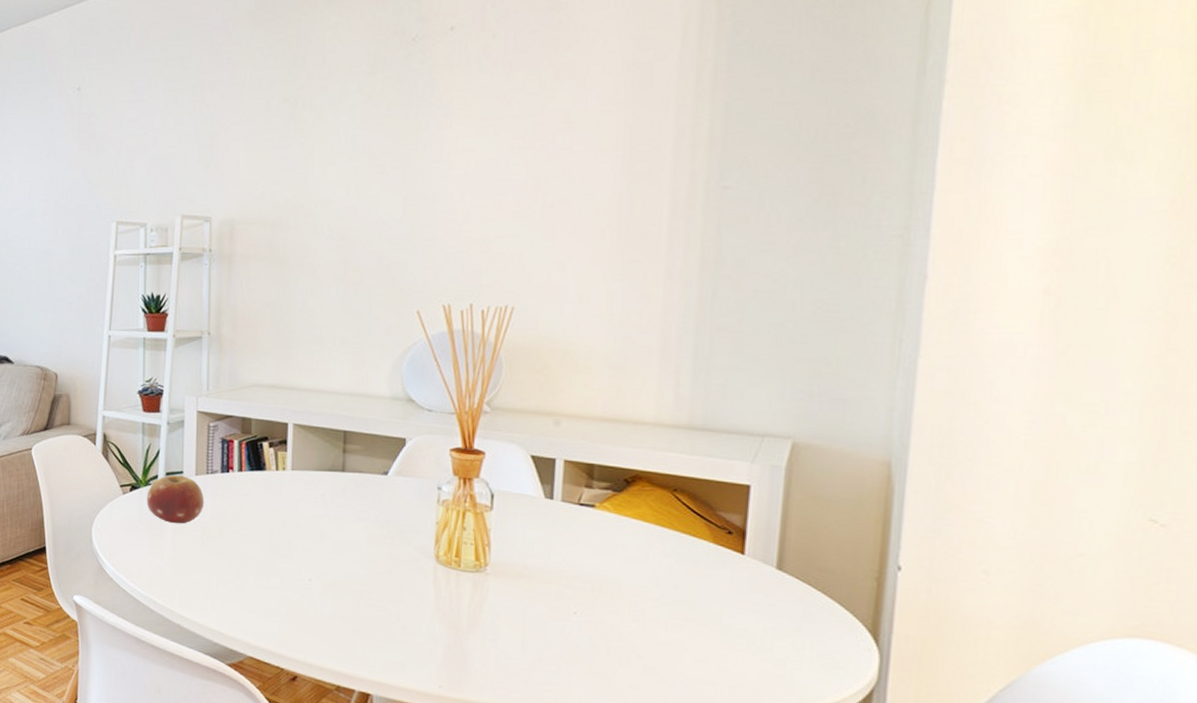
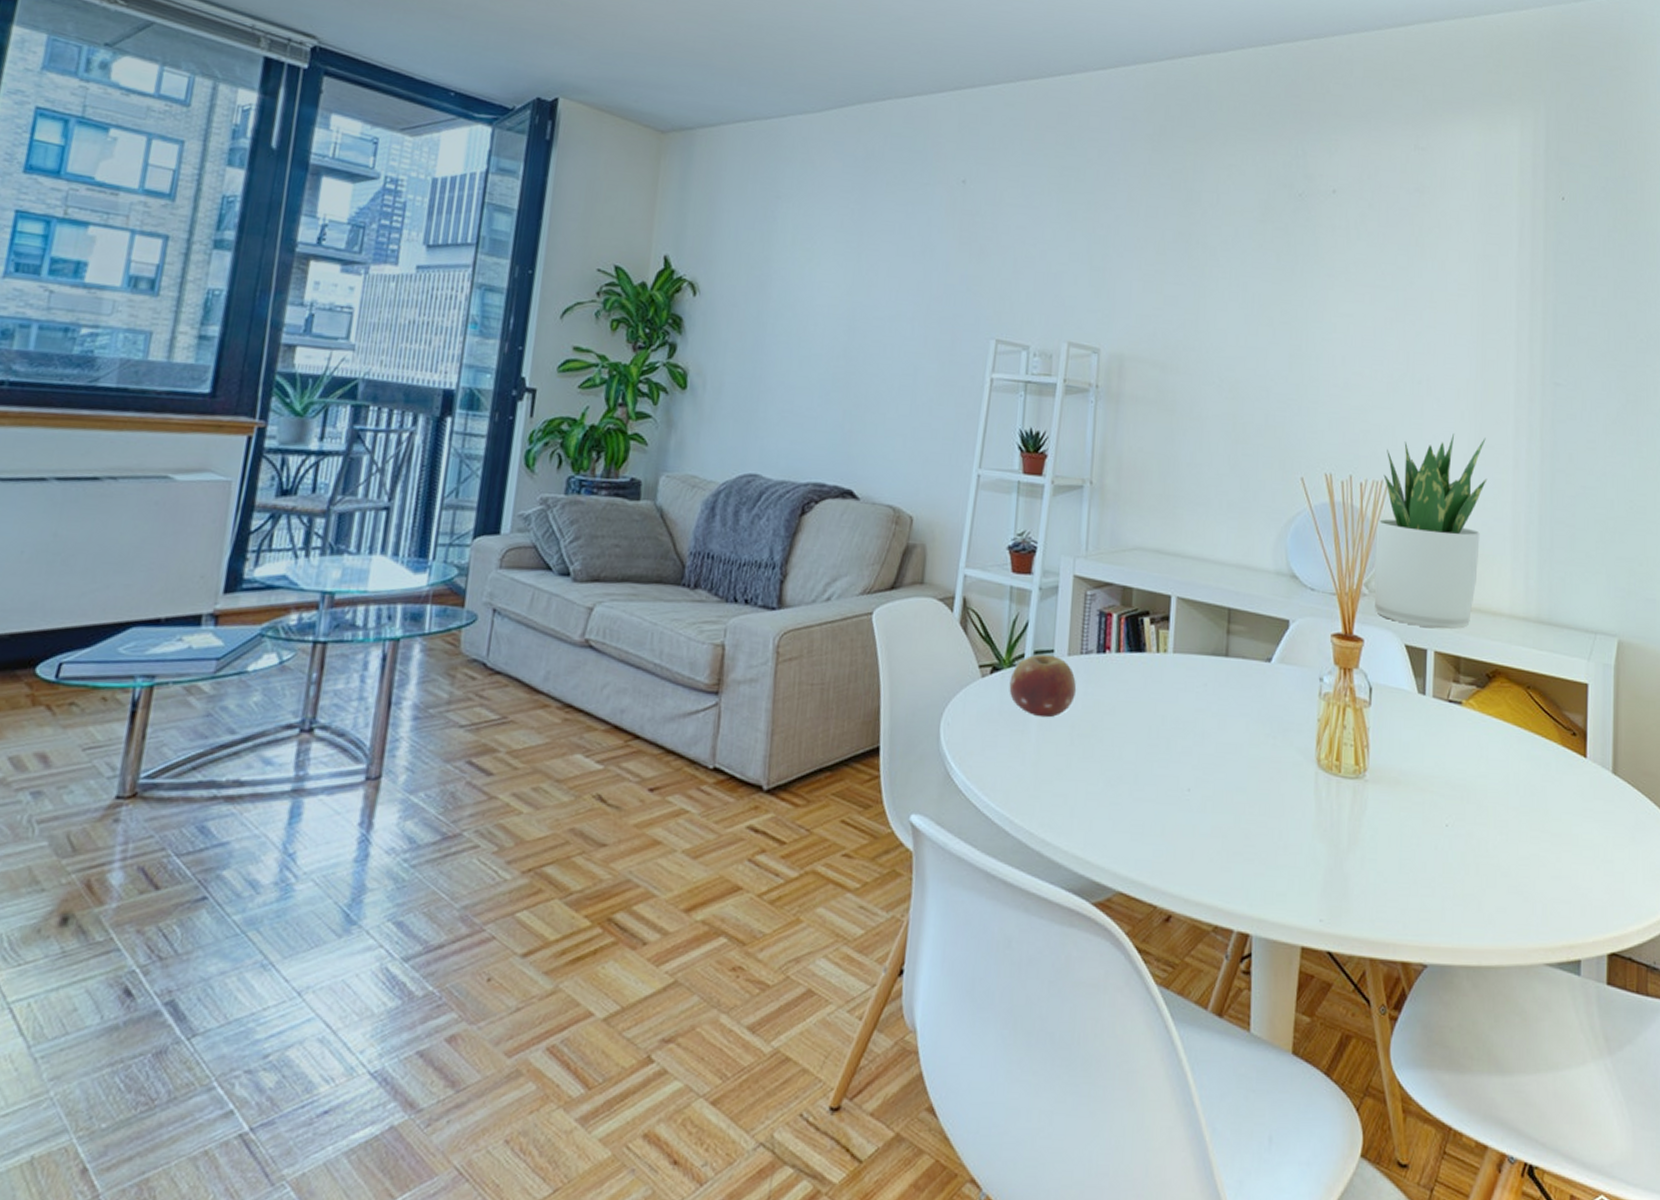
planter: none [496,253,632,440] -> present [1374,433,1488,630]

